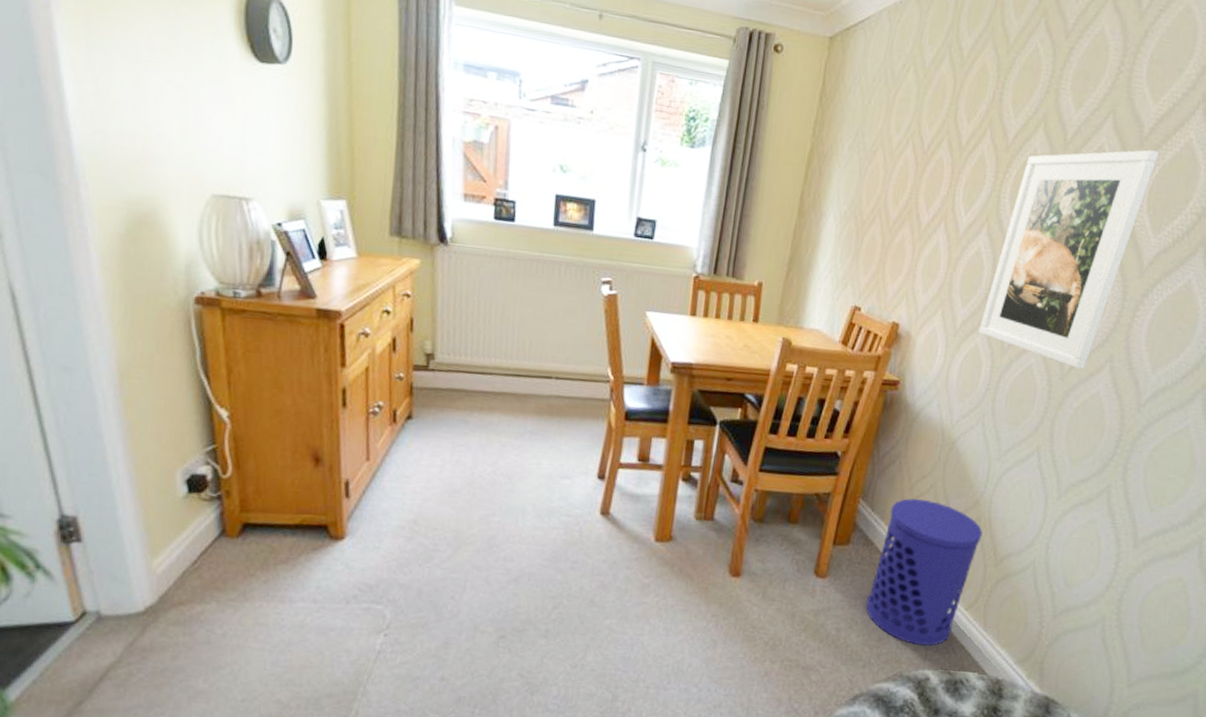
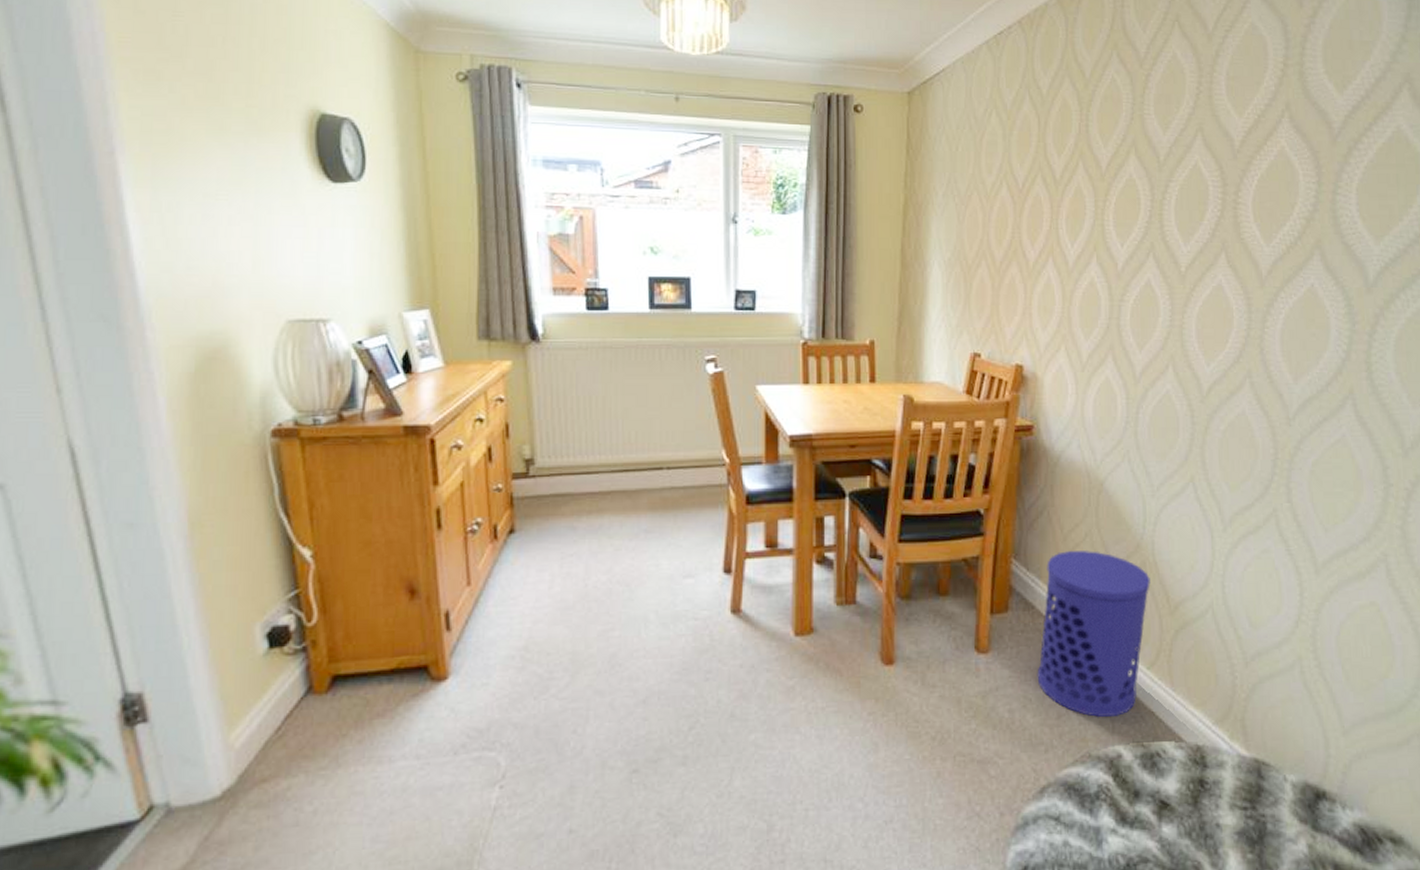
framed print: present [978,149,1159,369] -> none [1106,162,1254,389]

